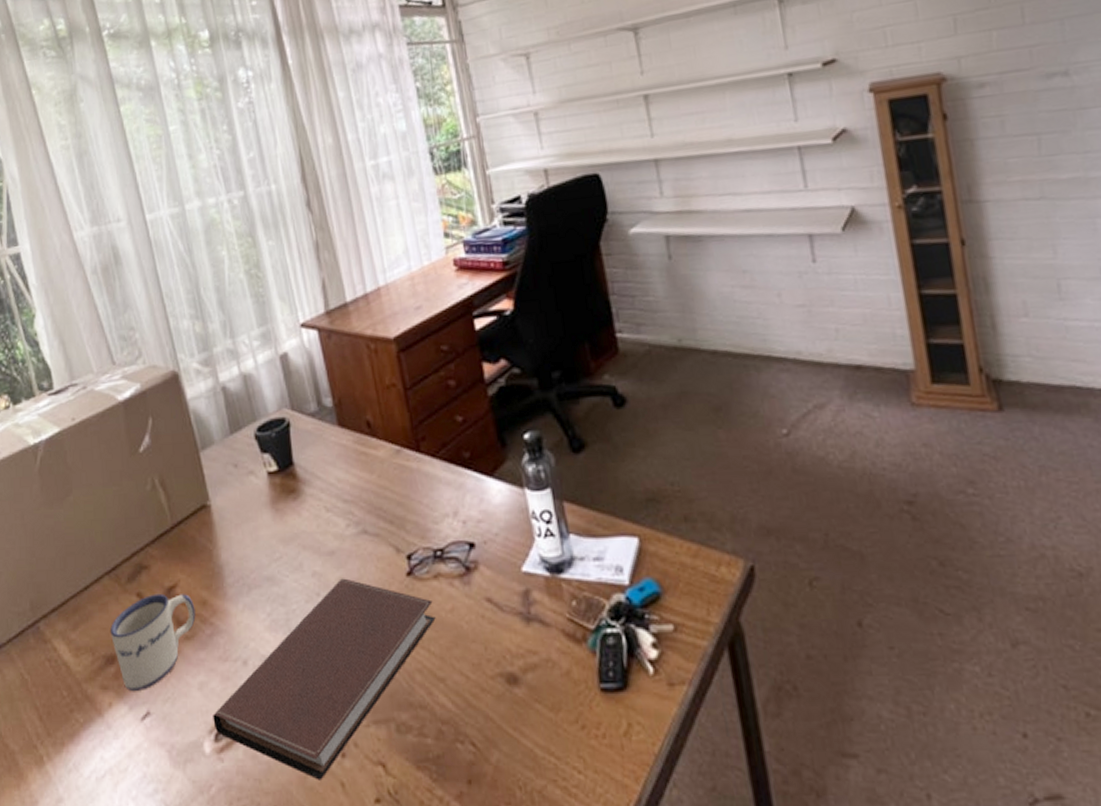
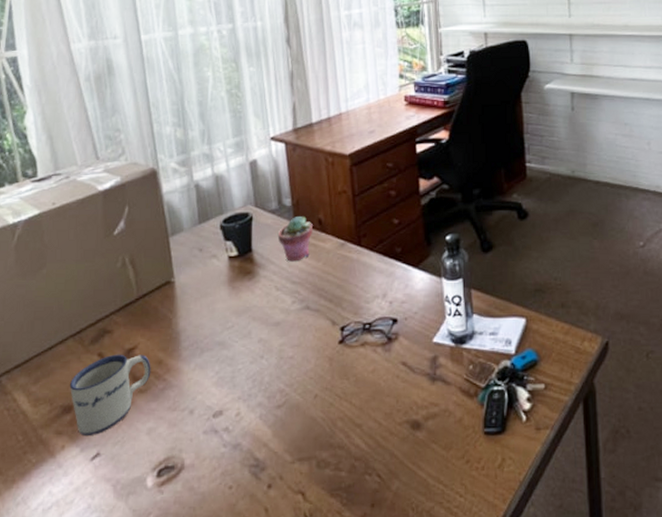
notebook: present [213,578,436,780] -> none [157,344,359,507]
potted succulent: none [320,419,361,475] -> present [277,216,313,262]

